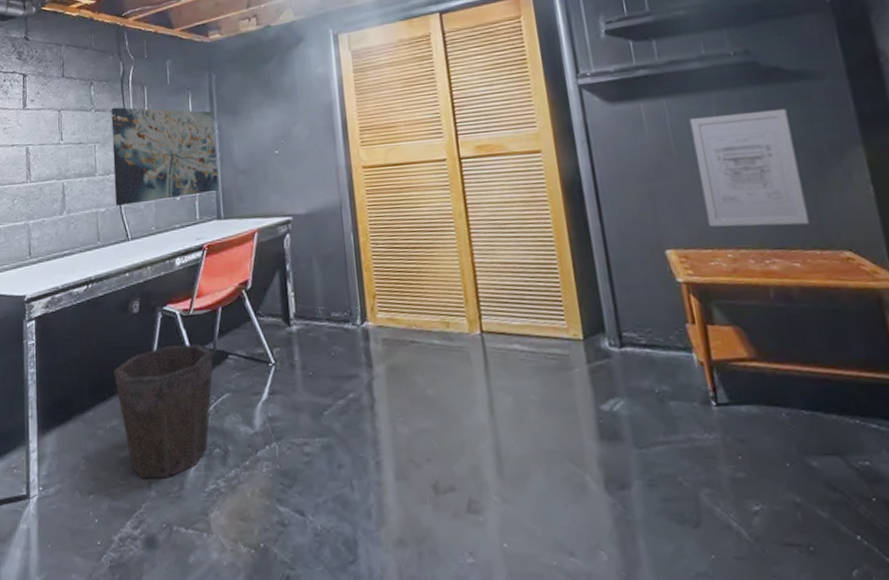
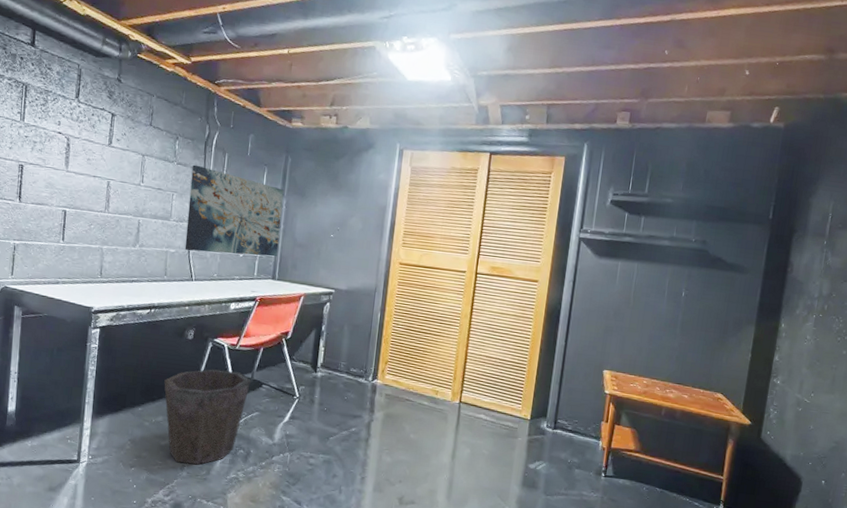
wall art: present [689,108,810,227] -> none [638,281,716,371]

